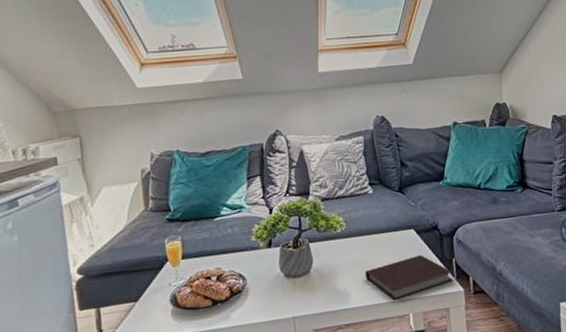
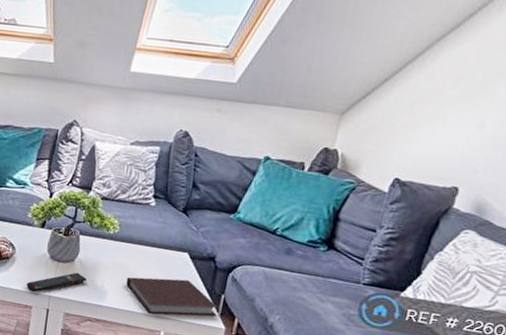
remote control: none [267,282,327,320] -> present [27,272,87,293]

